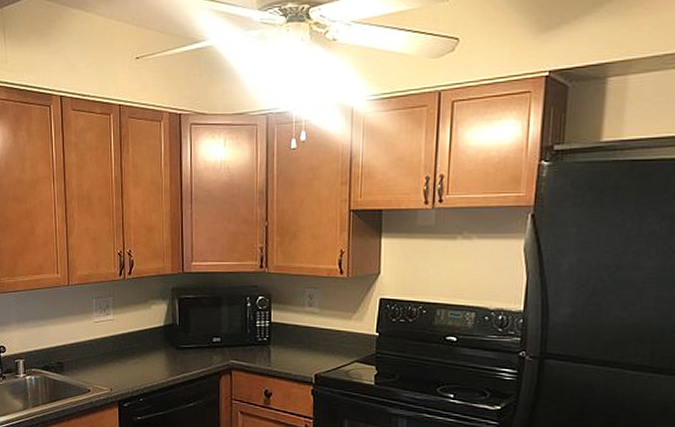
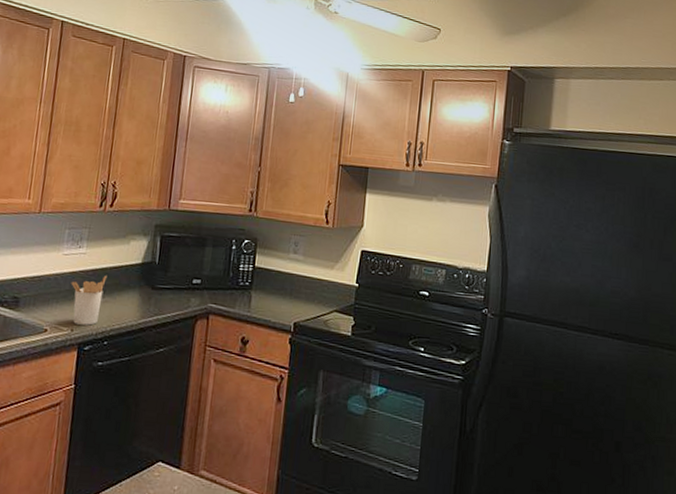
utensil holder: none [104,339,135,385] -> present [71,276,107,325]

